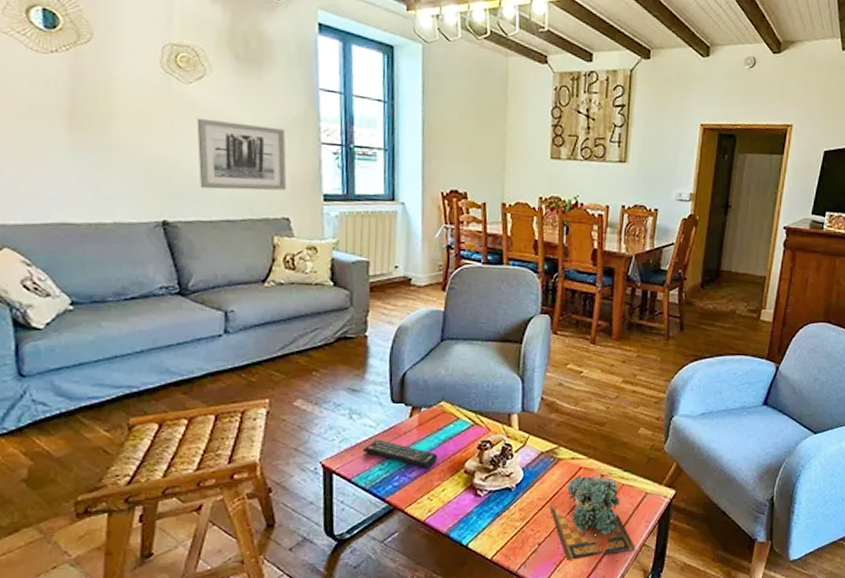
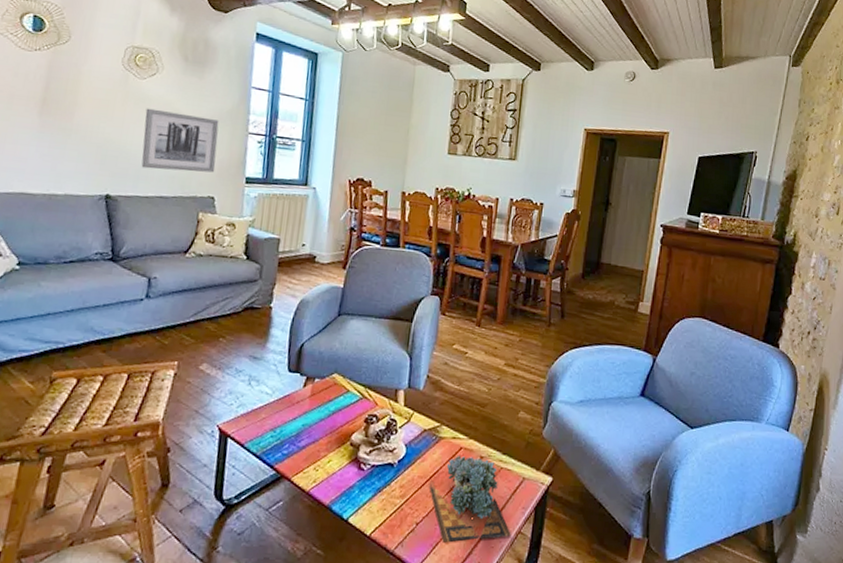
remote control: present [363,439,438,469] -> none [258,406,327,439]

